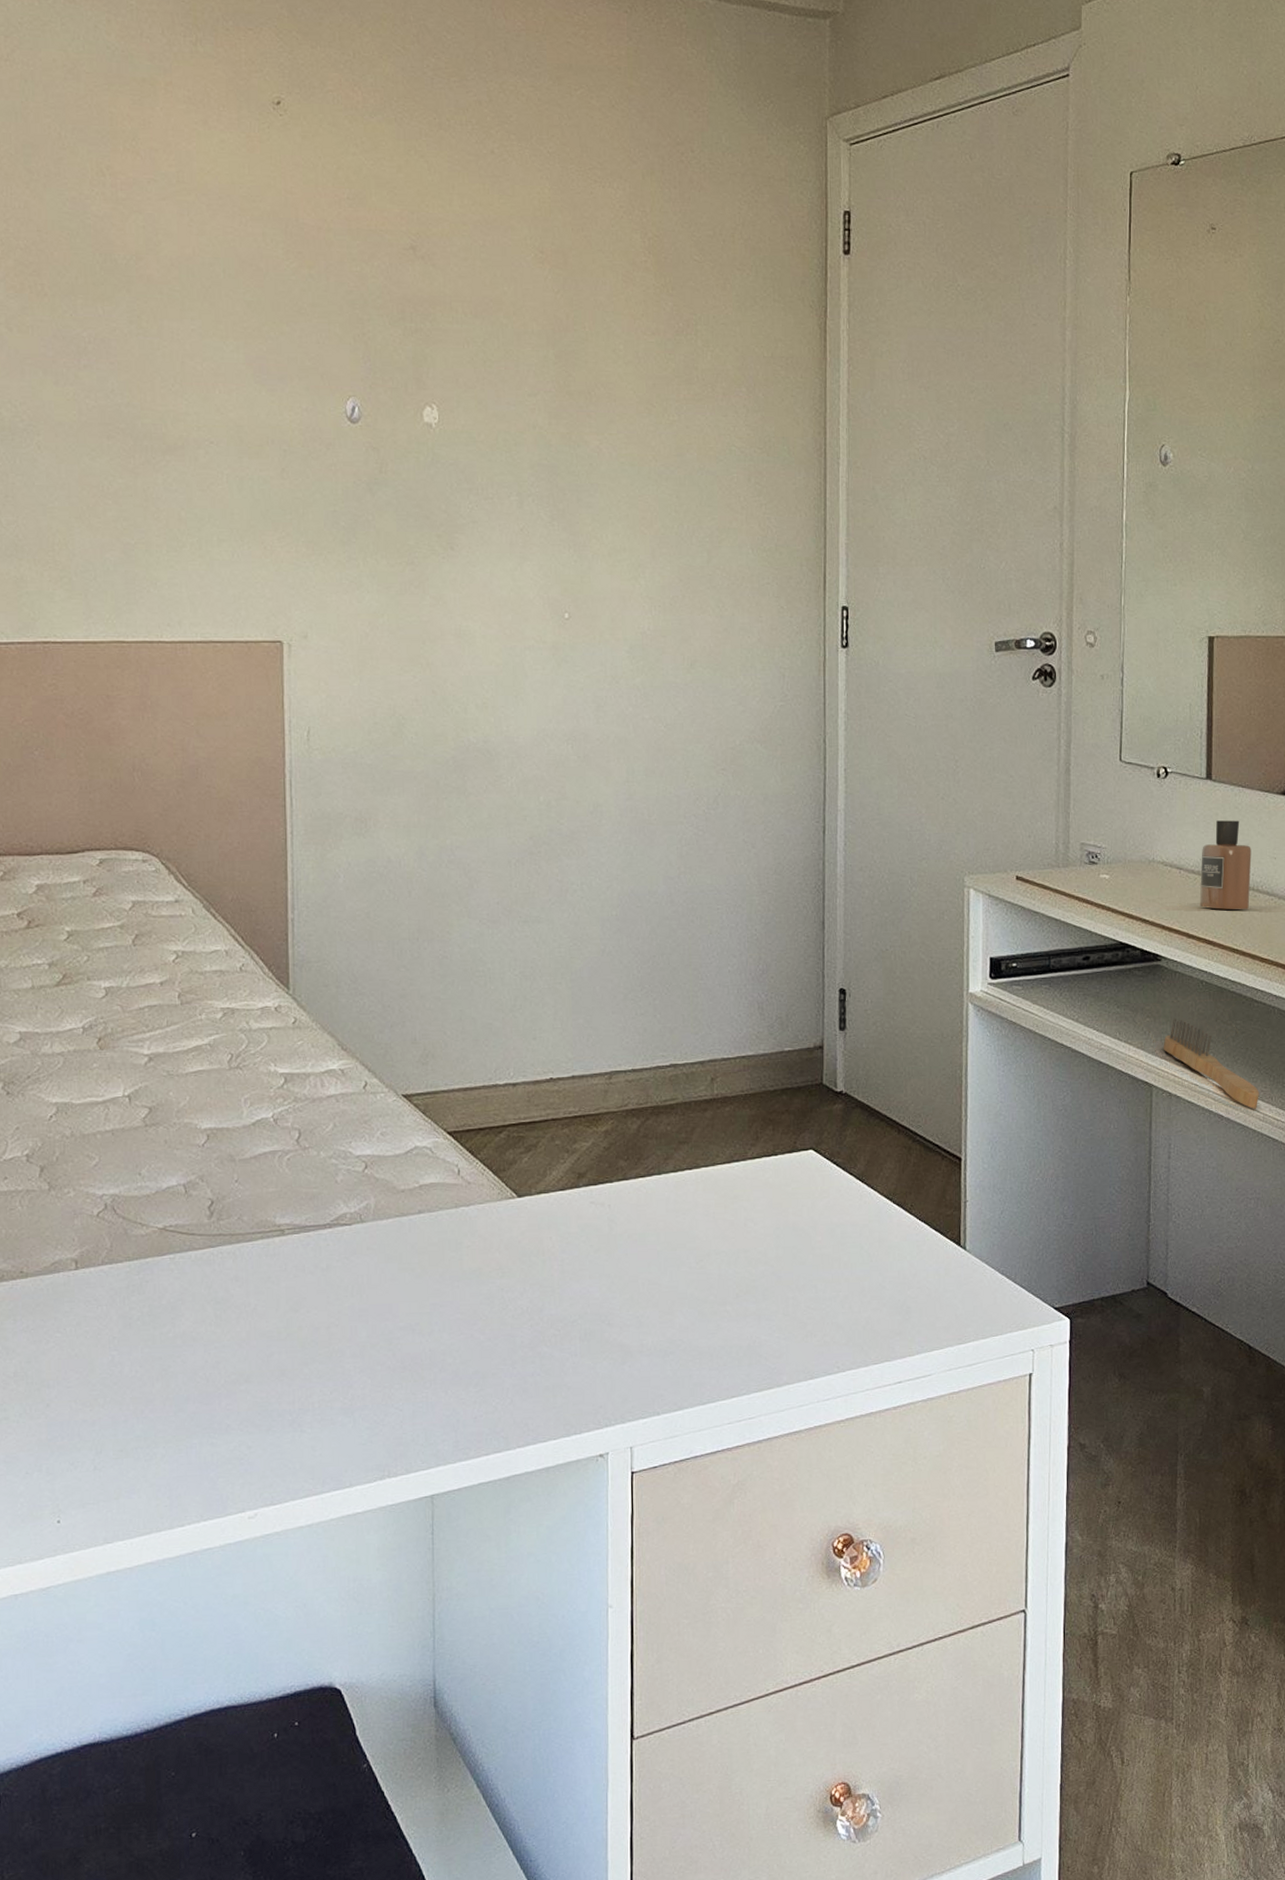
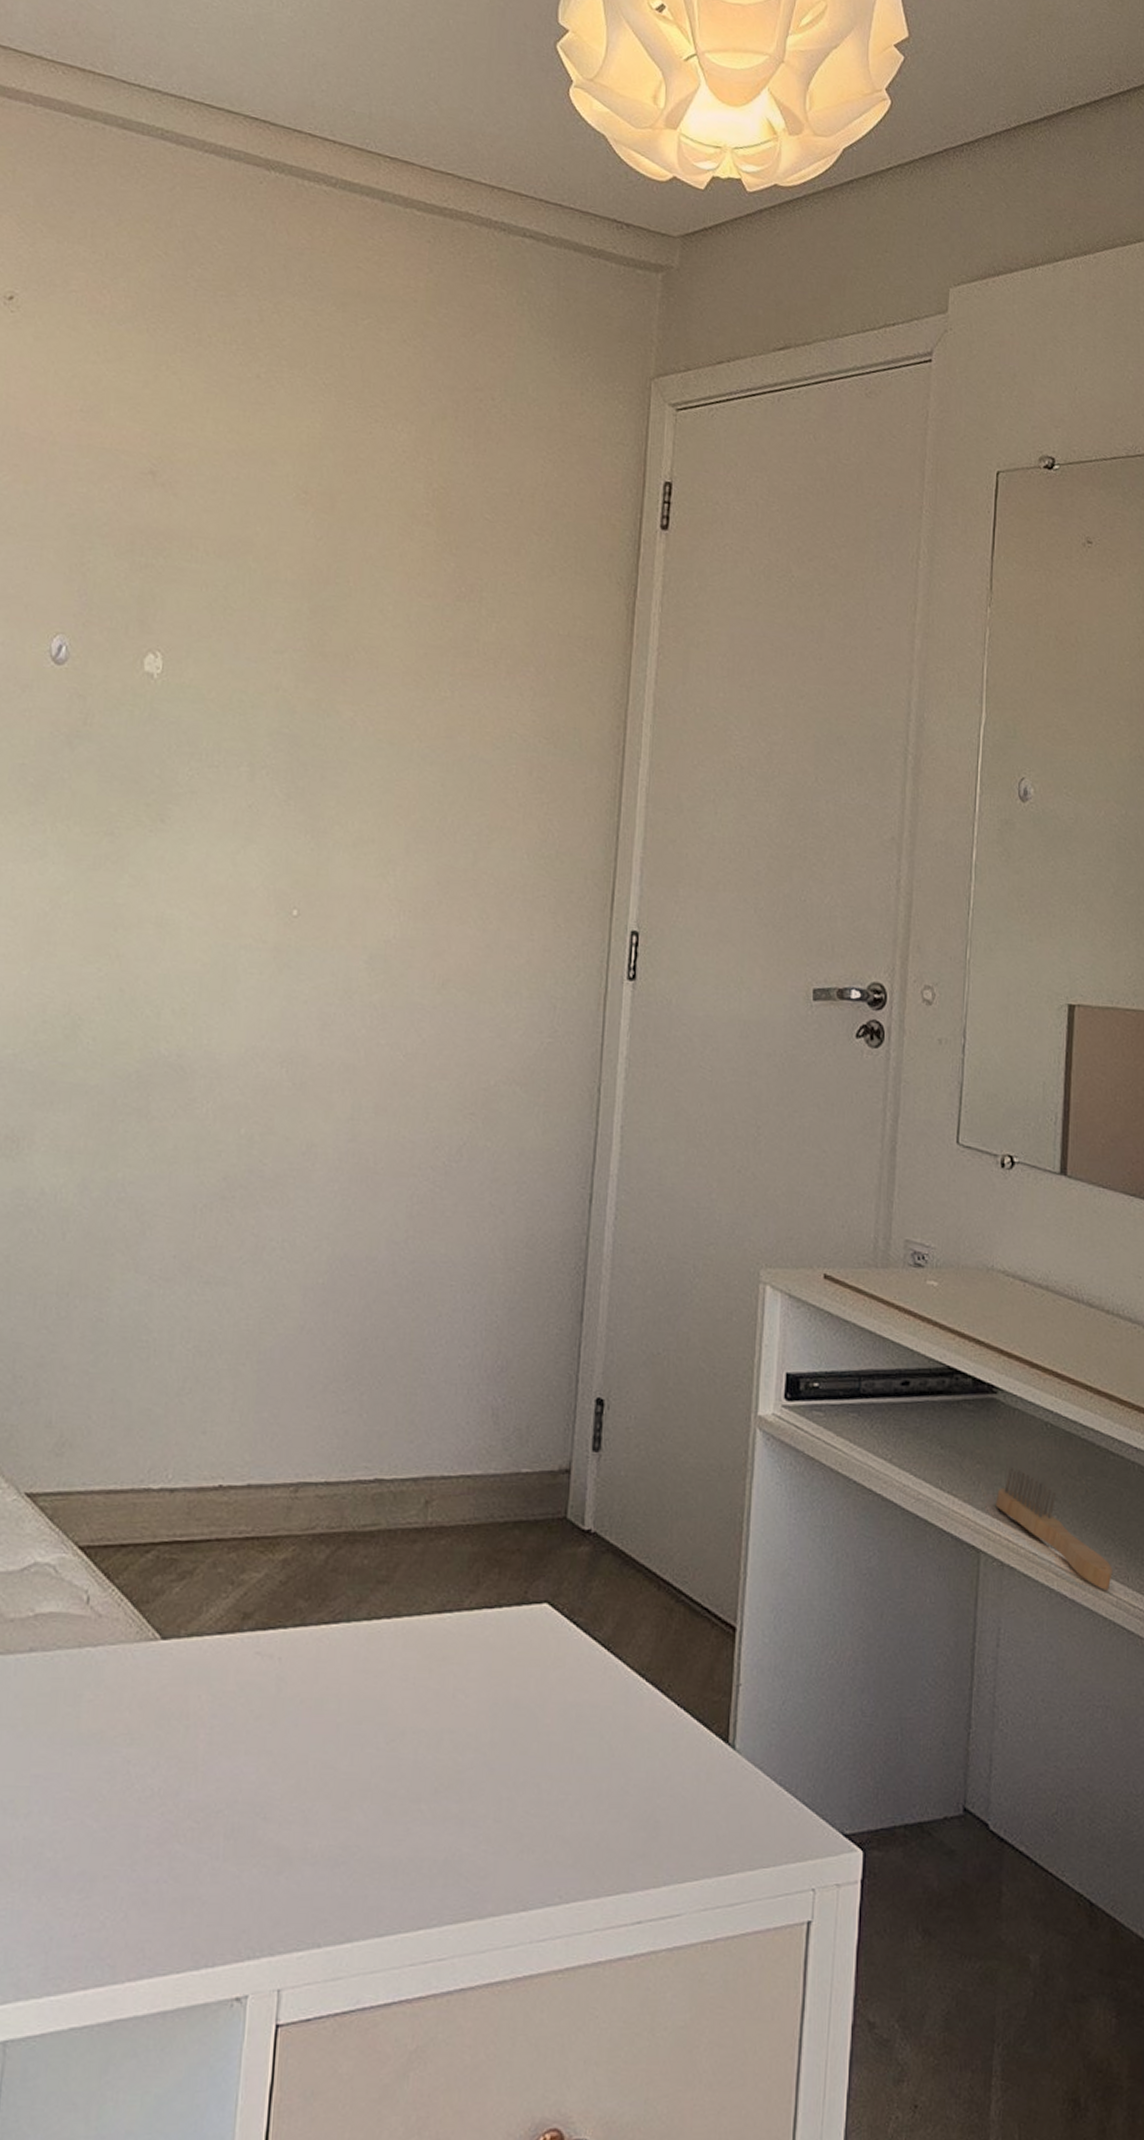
perfume: present [1199,820,1252,910] -> none [1046,1225,1112,1338]

